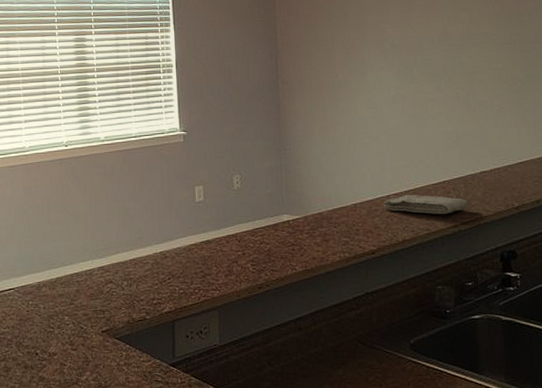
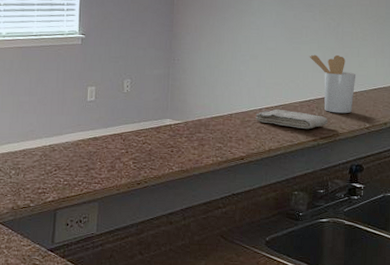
utensil holder: none [438,127,497,194] -> present [309,54,356,114]

